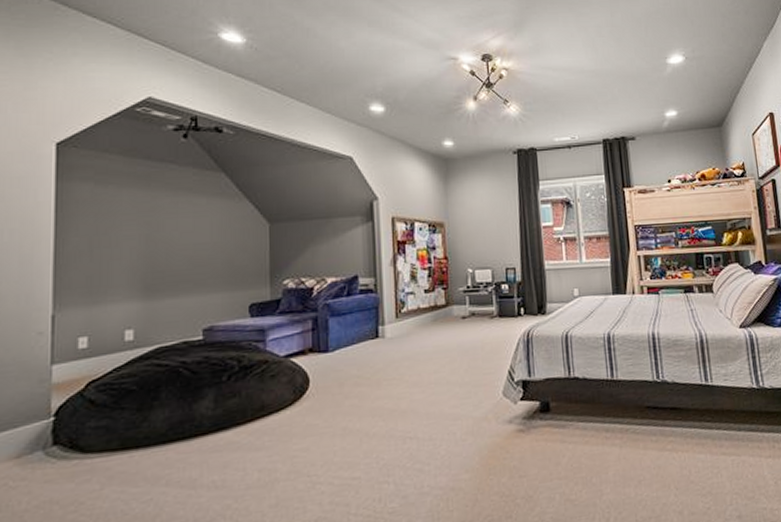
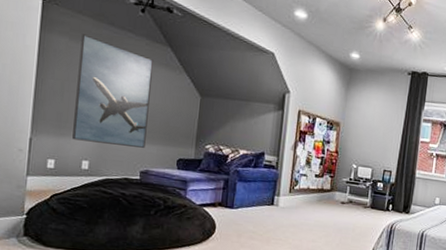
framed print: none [109,175,206,307] -> present [72,34,153,148]

